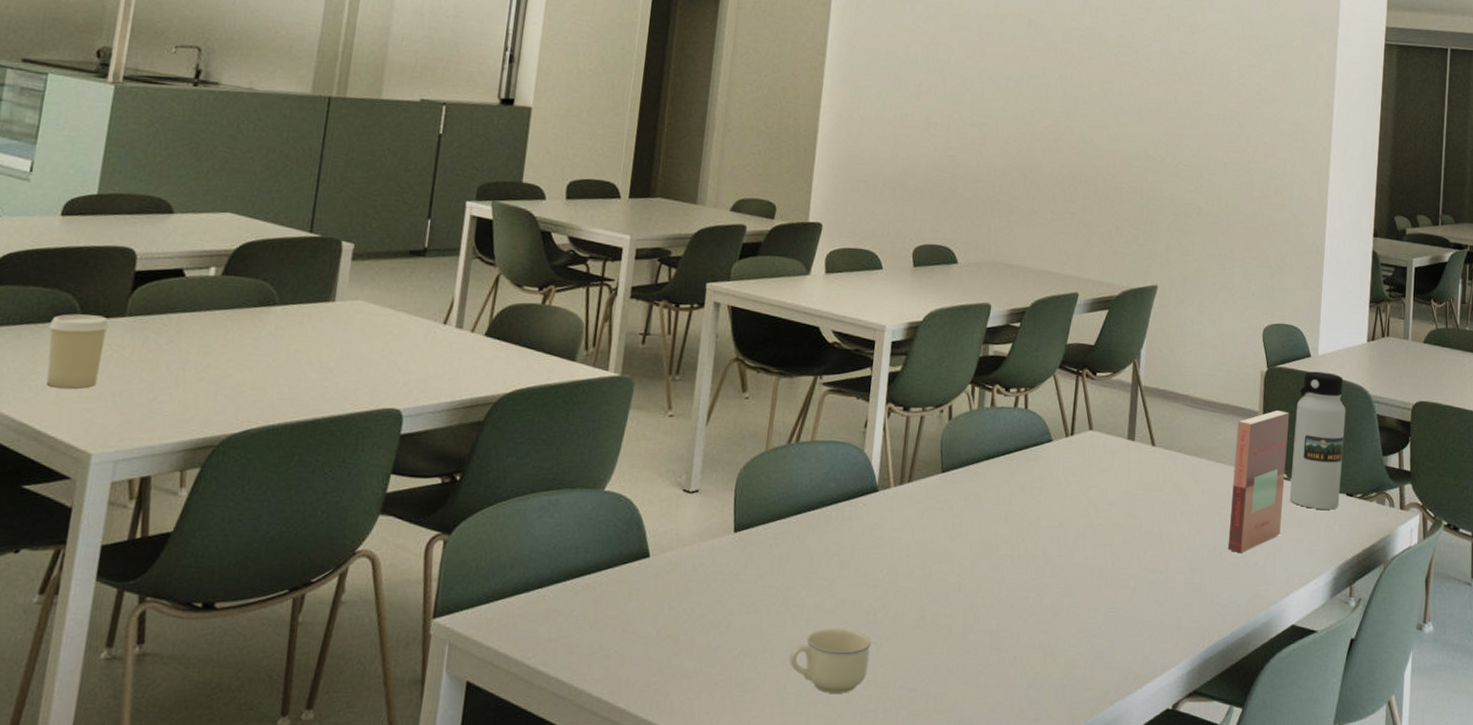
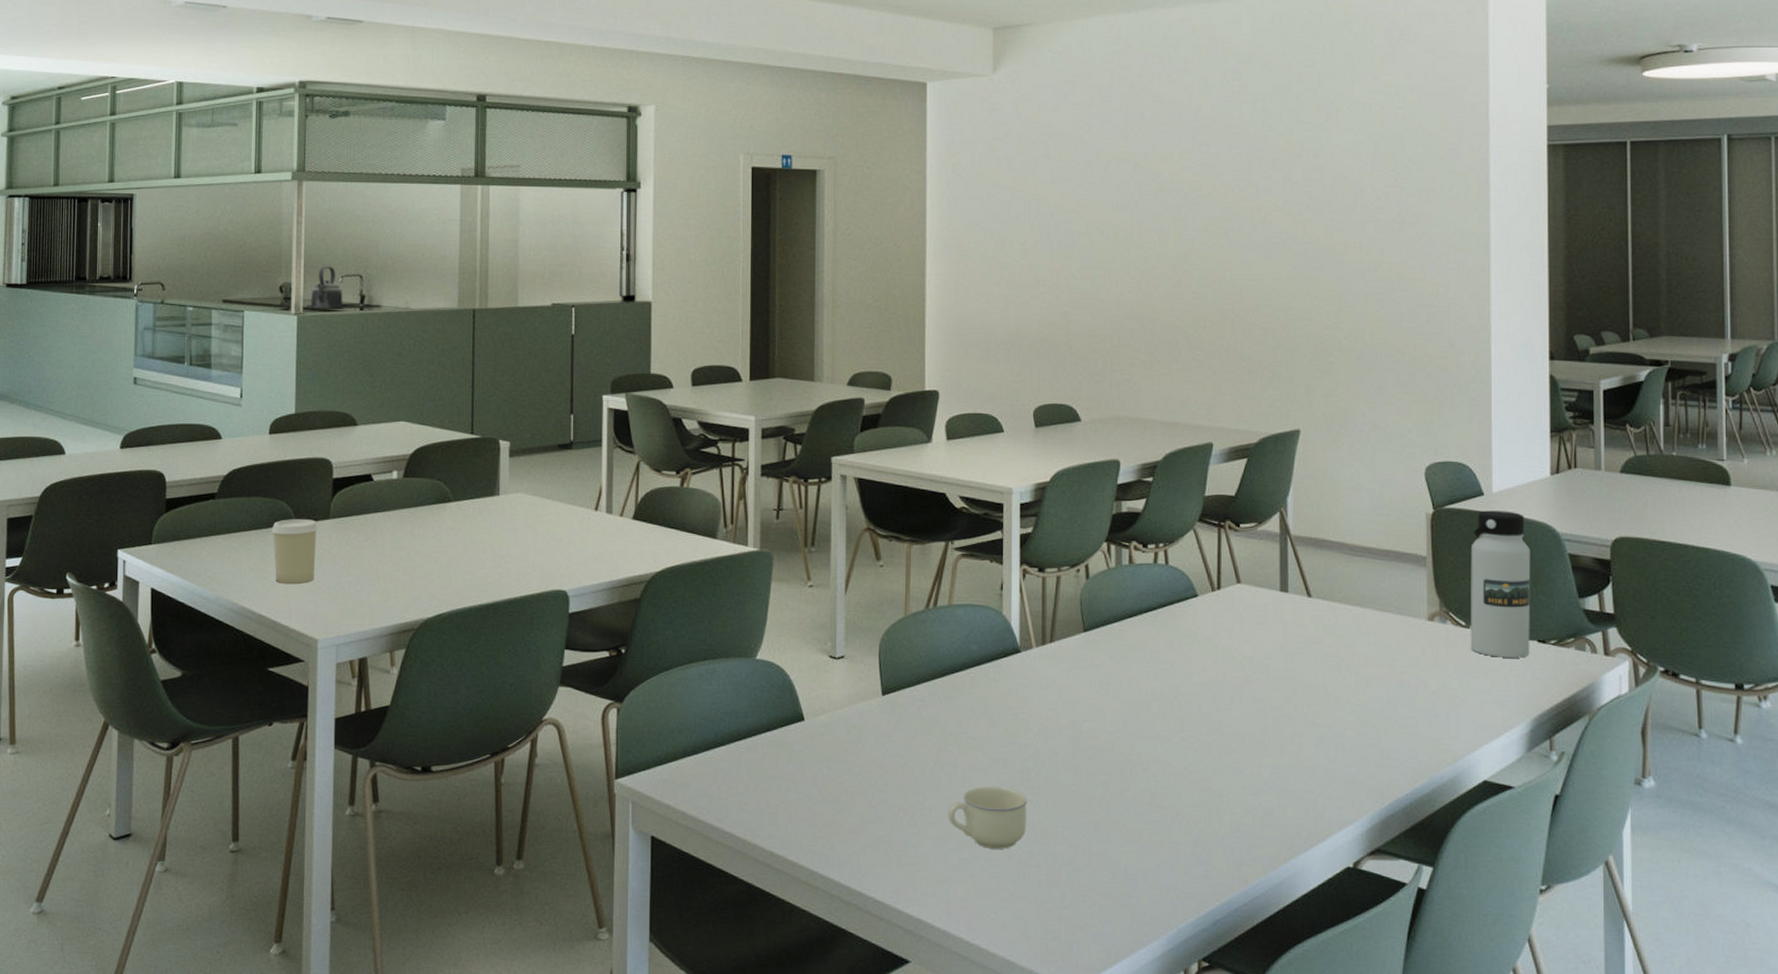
kettle: none [132,34,175,84] -> present [310,267,343,310]
book: present [1227,410,1289,553] -> none [1402,554,1463,705]

